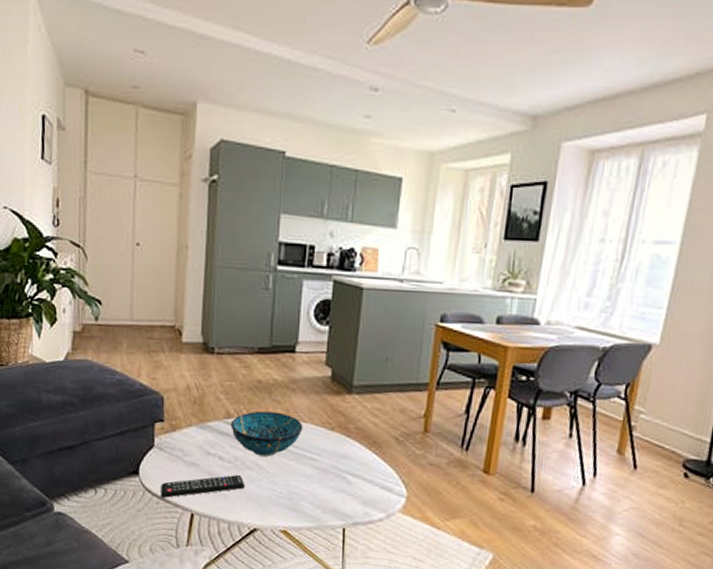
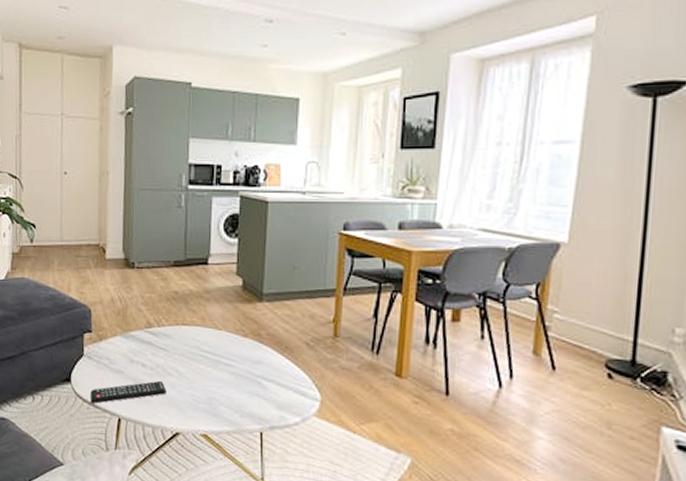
decorative bowl: present [230,411,303,457] -> none [151,320,218,363]

